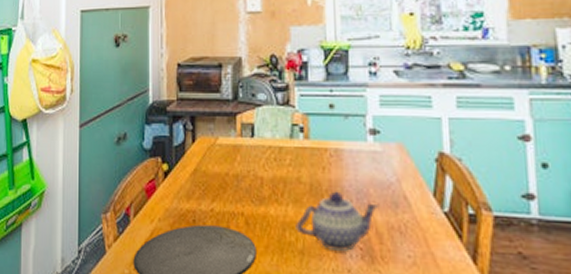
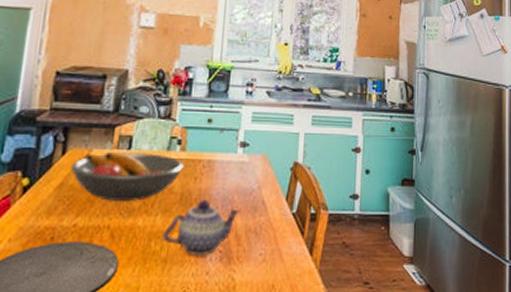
fruit bowl: none [201,140,310,190] -> present [70,152,184,201]

